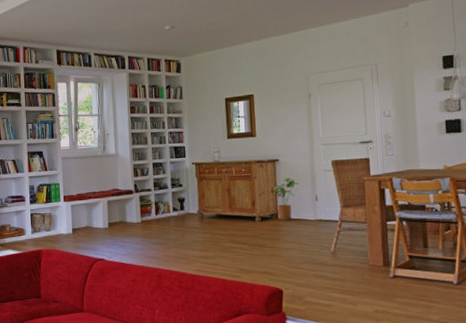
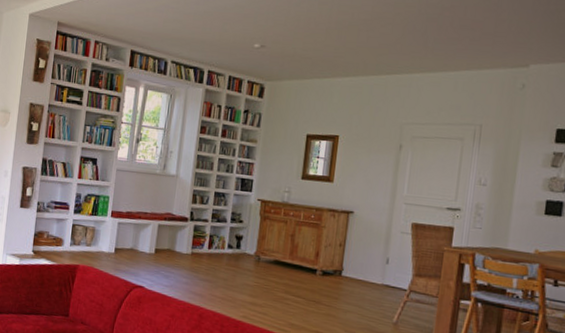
house plant: present [274,178,299,221] -> none [341,233,372,280]

